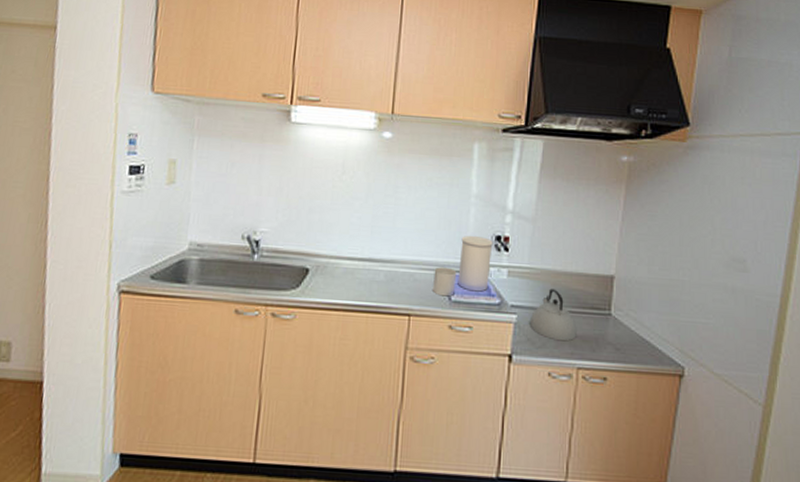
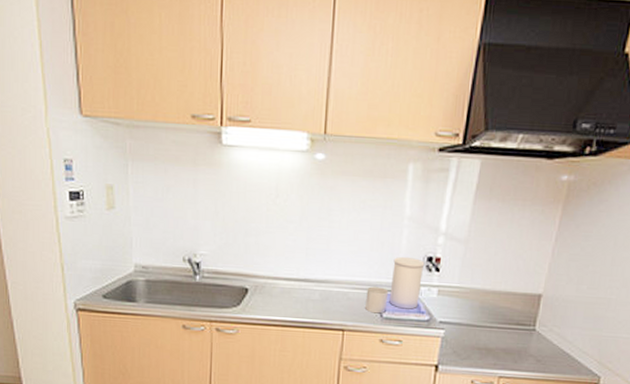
kettle: present [529,288,577,342] -> none [456,306,502,354]

